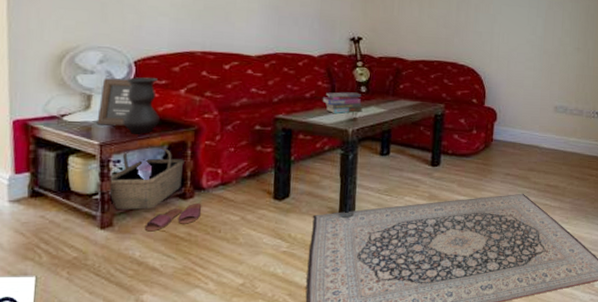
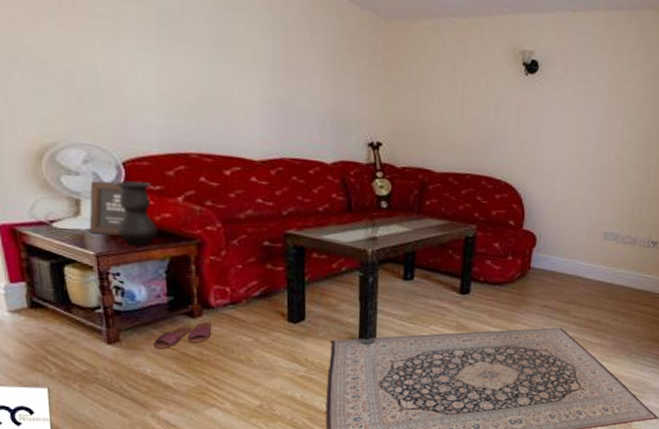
basket: present [108,146,184,210] -> none [110,259,189,327]
books: present [322,92,363,114] -> none [337,206,384,232]

